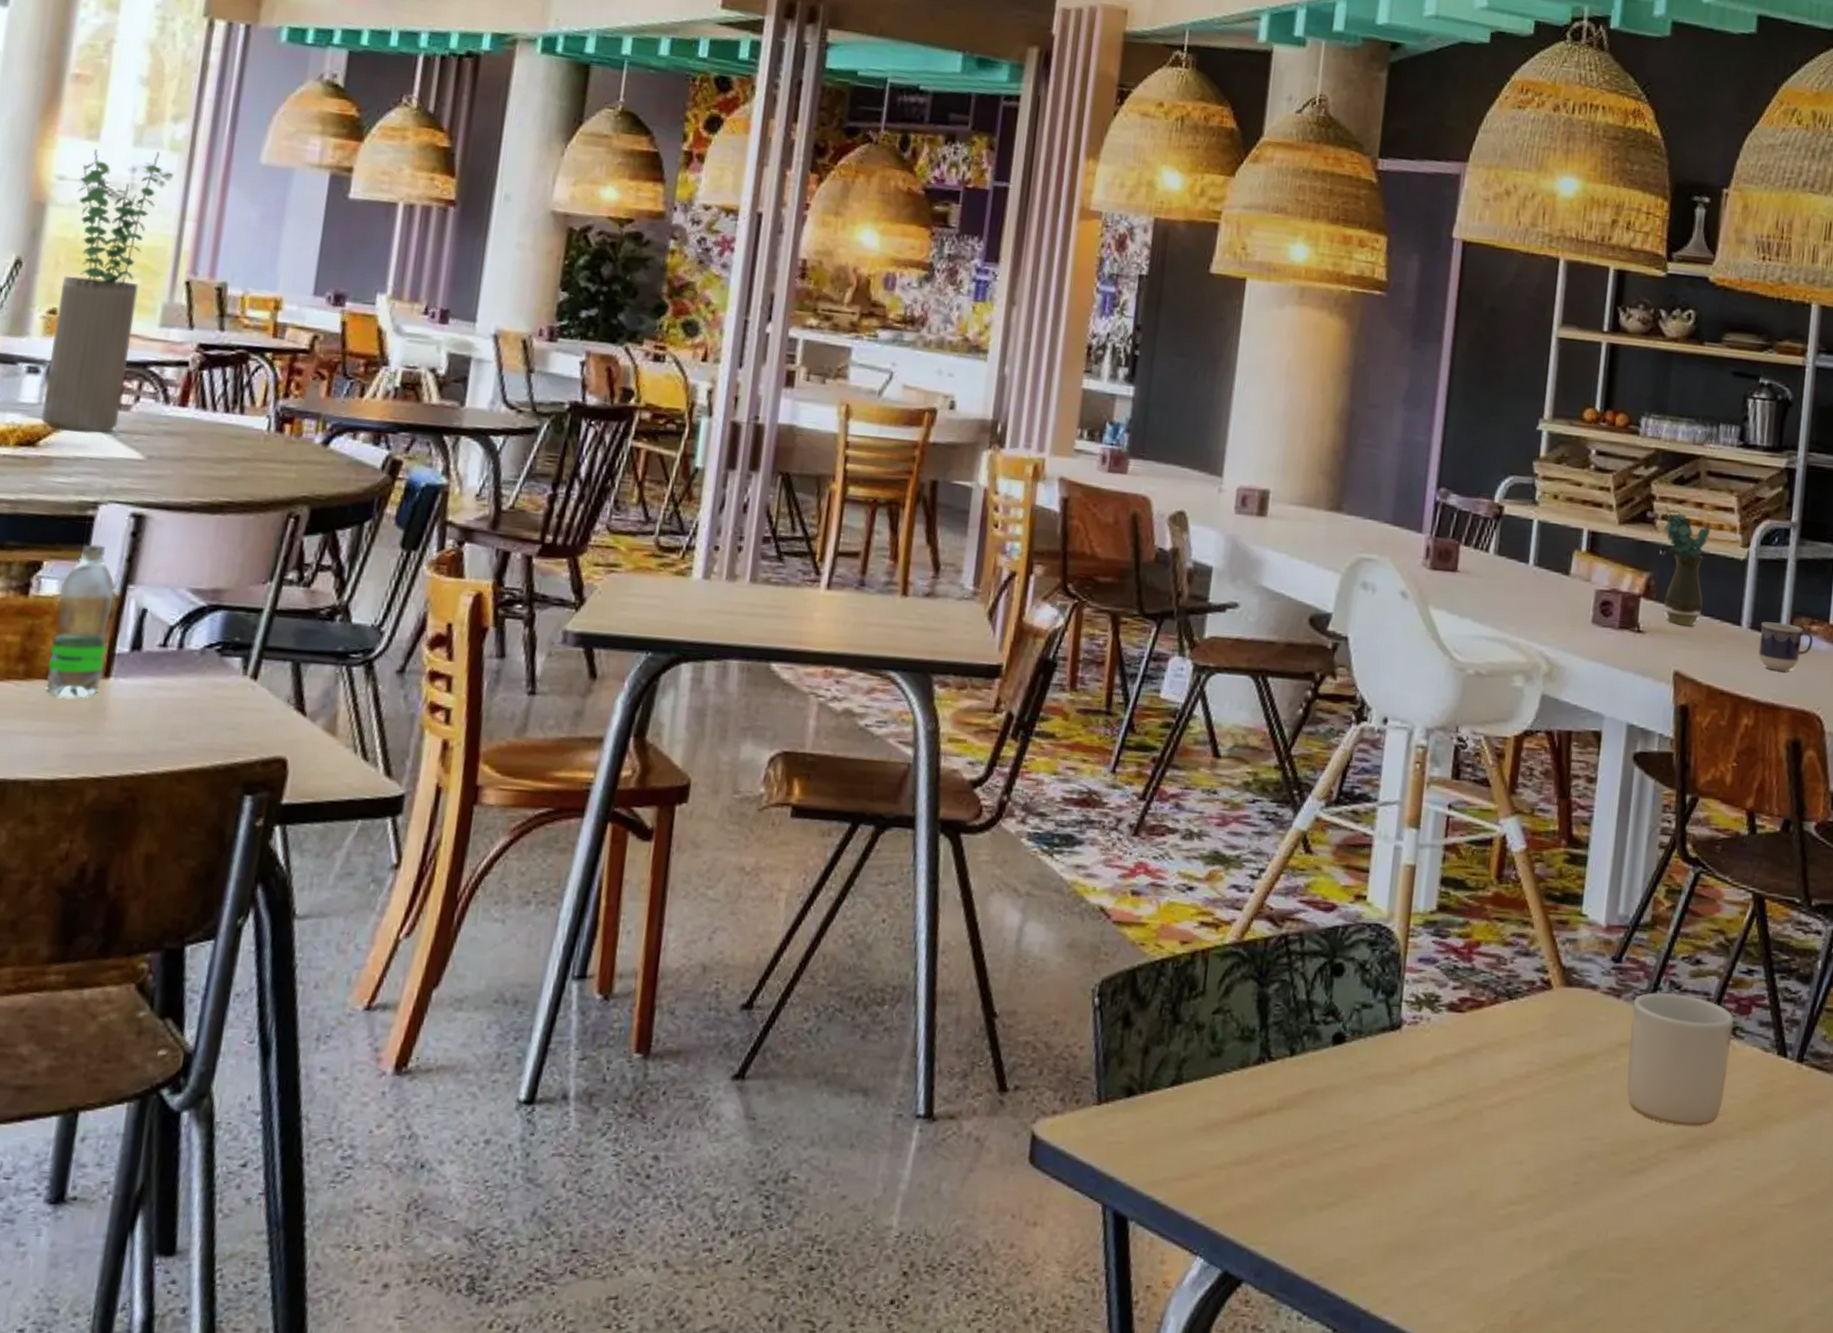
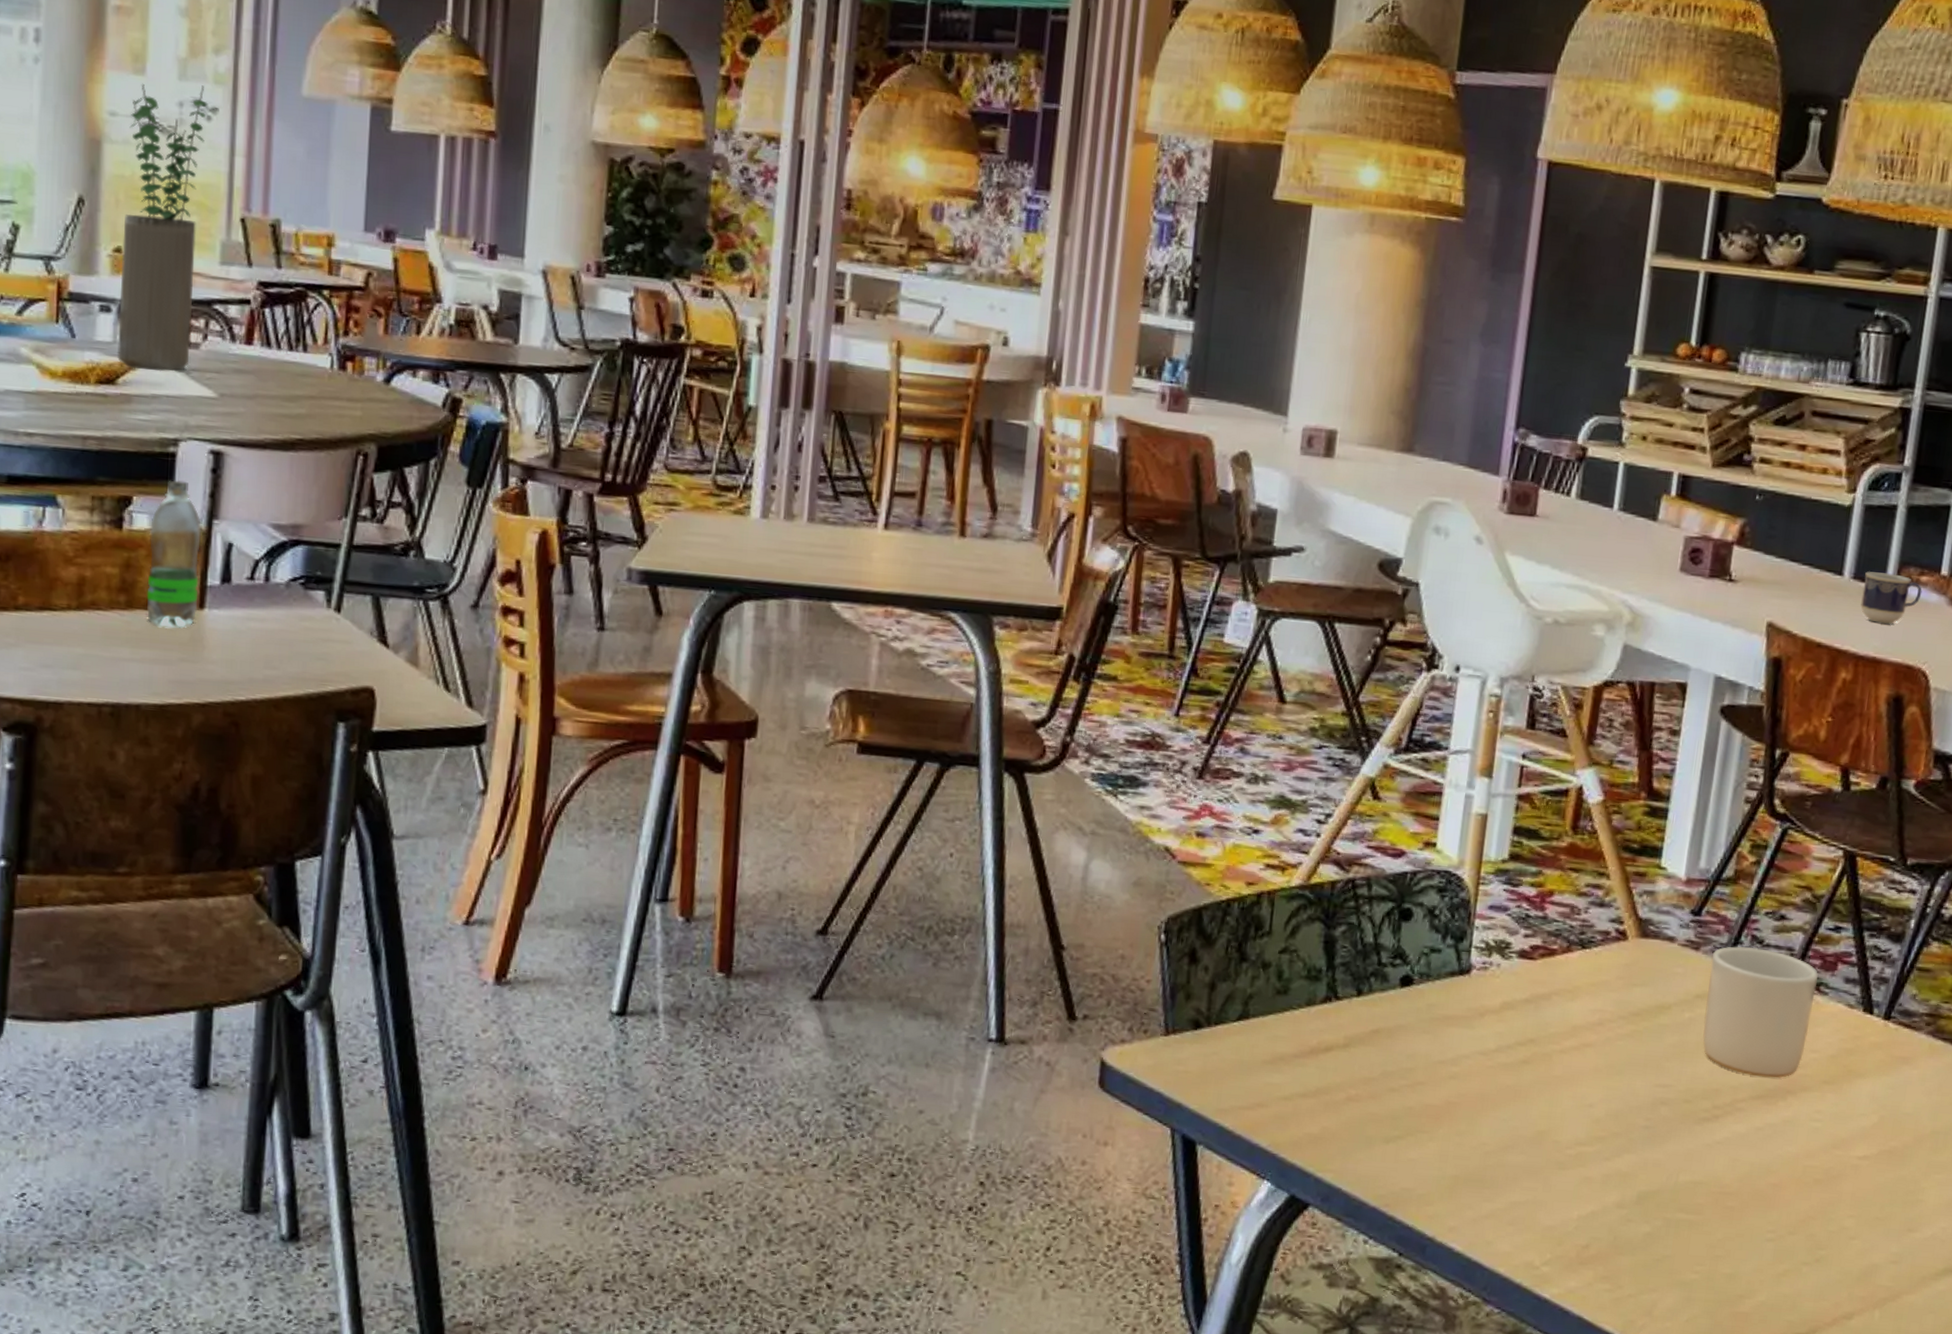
vase: present [1664,506,1711,626] -> none [1759,448,1814,576]

